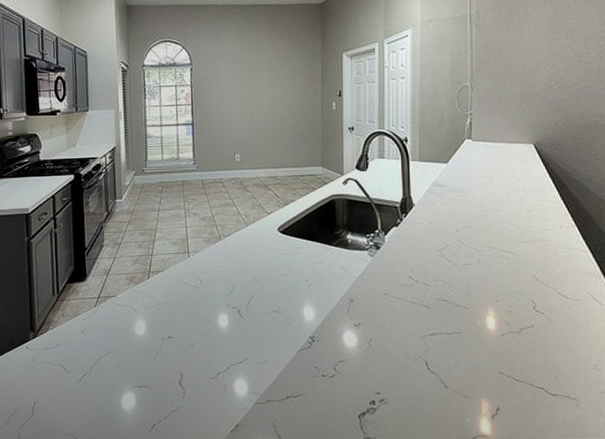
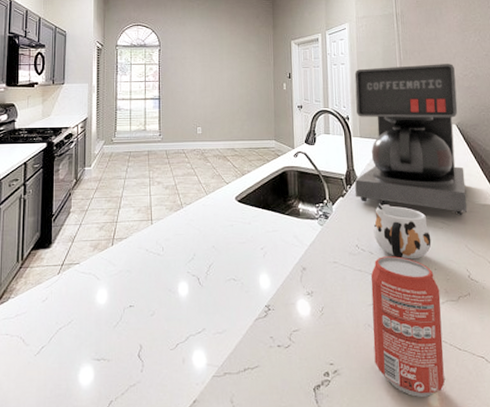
coffee maker: none [410,73,539,245] -> present [354,64,467,216]
beverage can: none [423,287,500,425] -> present [370,256,445,397]
mug: none [430,228,494,291] -> present [373,199,432,260]

